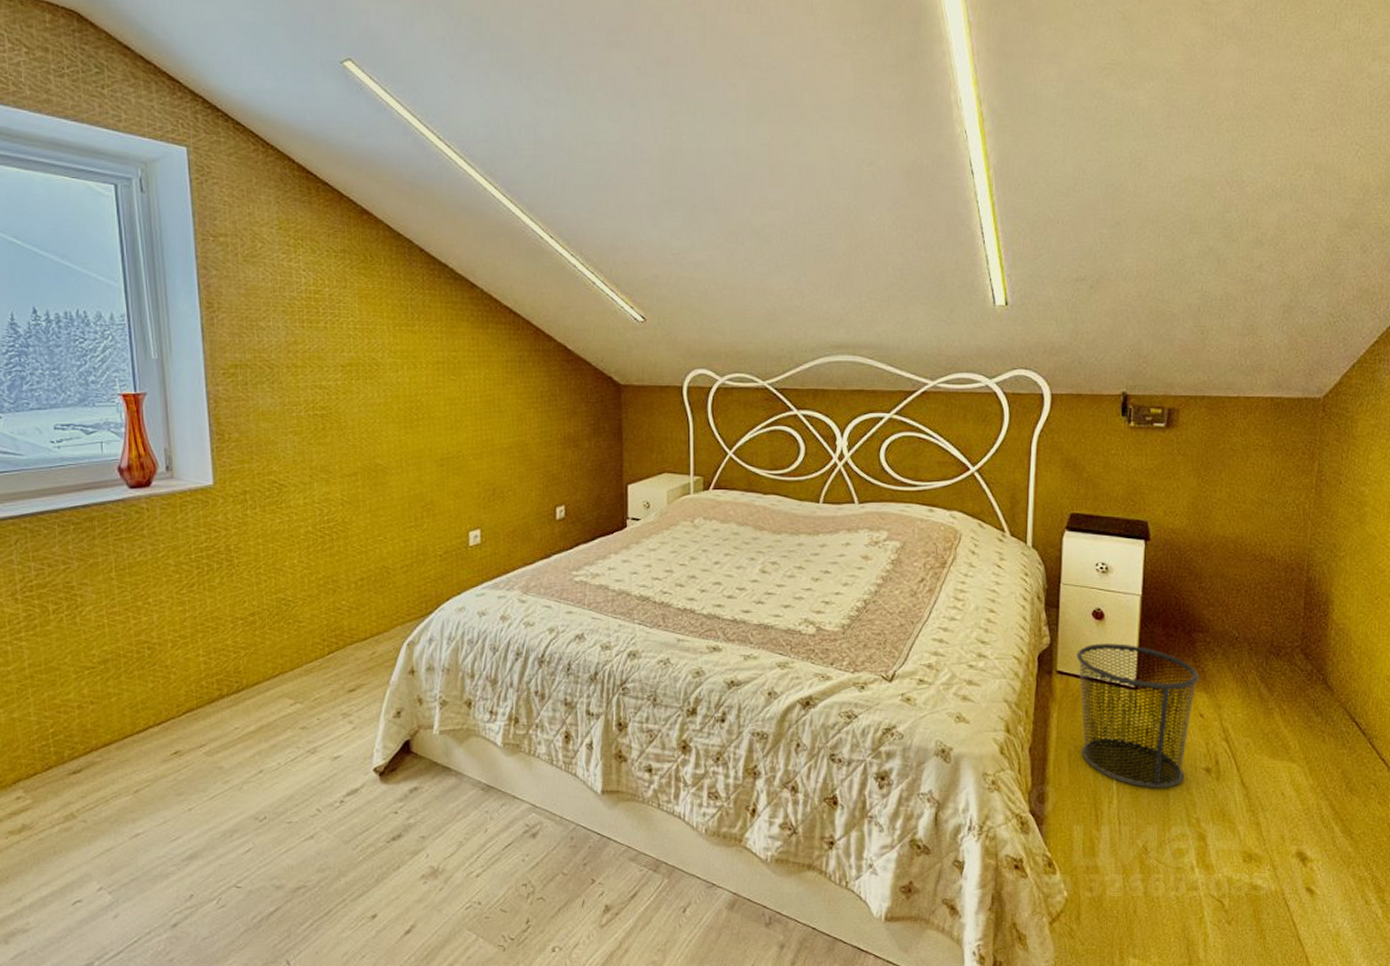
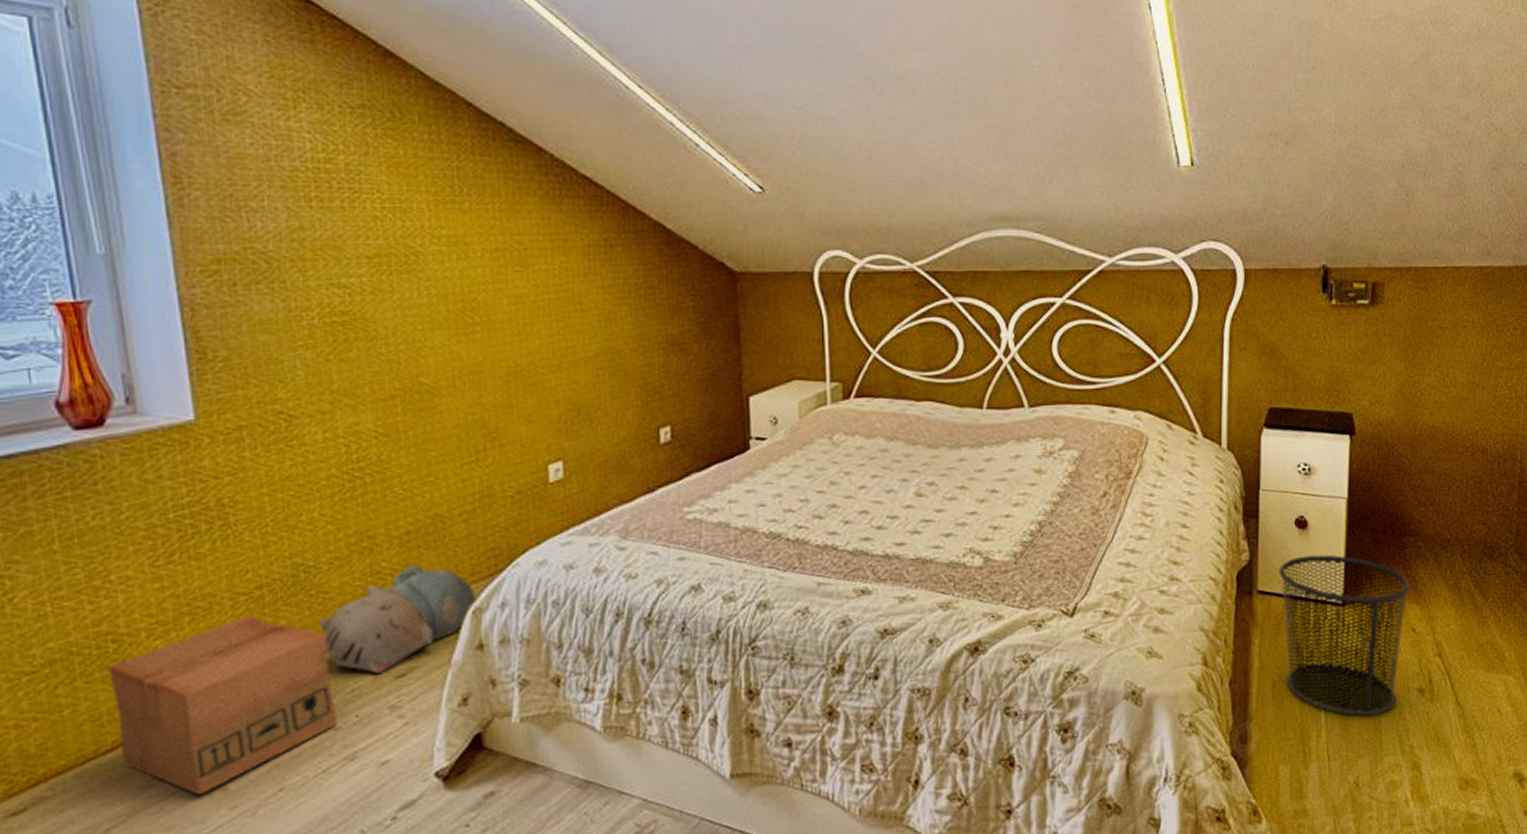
cardboard box: none [144,636,304,771] -> present [108,616,338,795]
plush toy: none [294,604,410,688] -> present [319,564,476,675]

